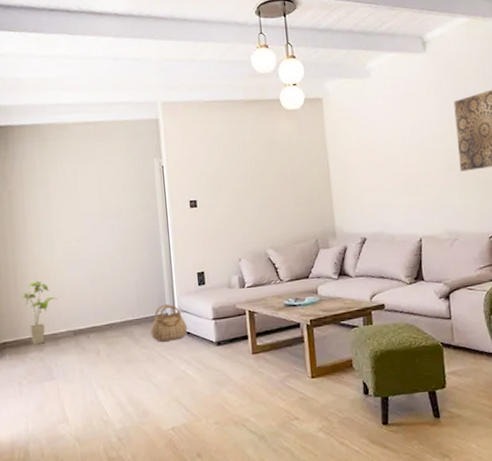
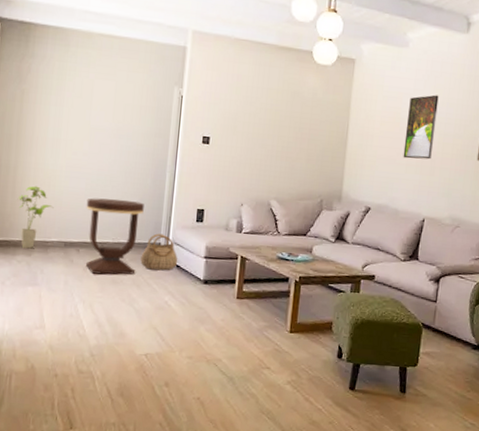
side table: none [88,277,148,357] -> present [86,198,144,275]
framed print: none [382,116,415,183] -> present [403,95,439,160]

